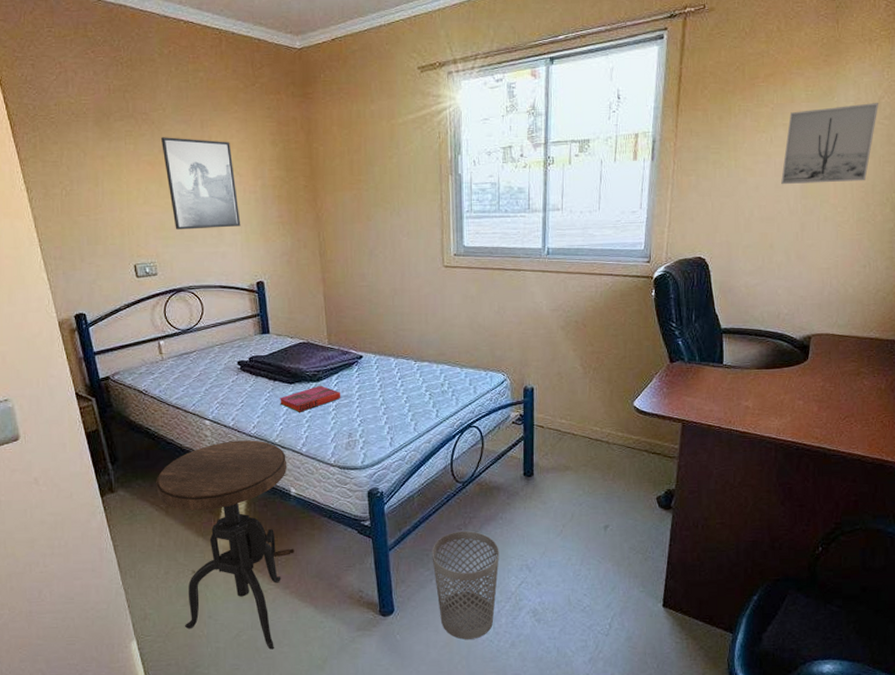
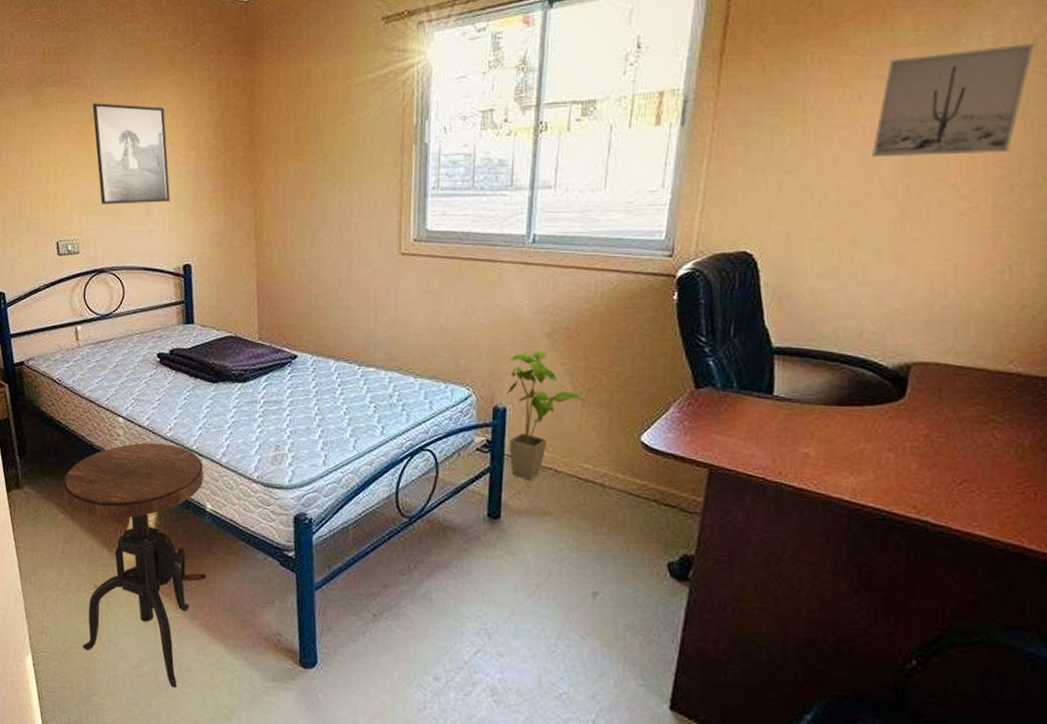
hardback book: present [280,385,341,412] -> none [200,386,270,416]
wastebasket: present [432,530,499,640] -> none [366,576,451,713]
house plant: none [533,340,593,445] -> present [507,350,586,481]

